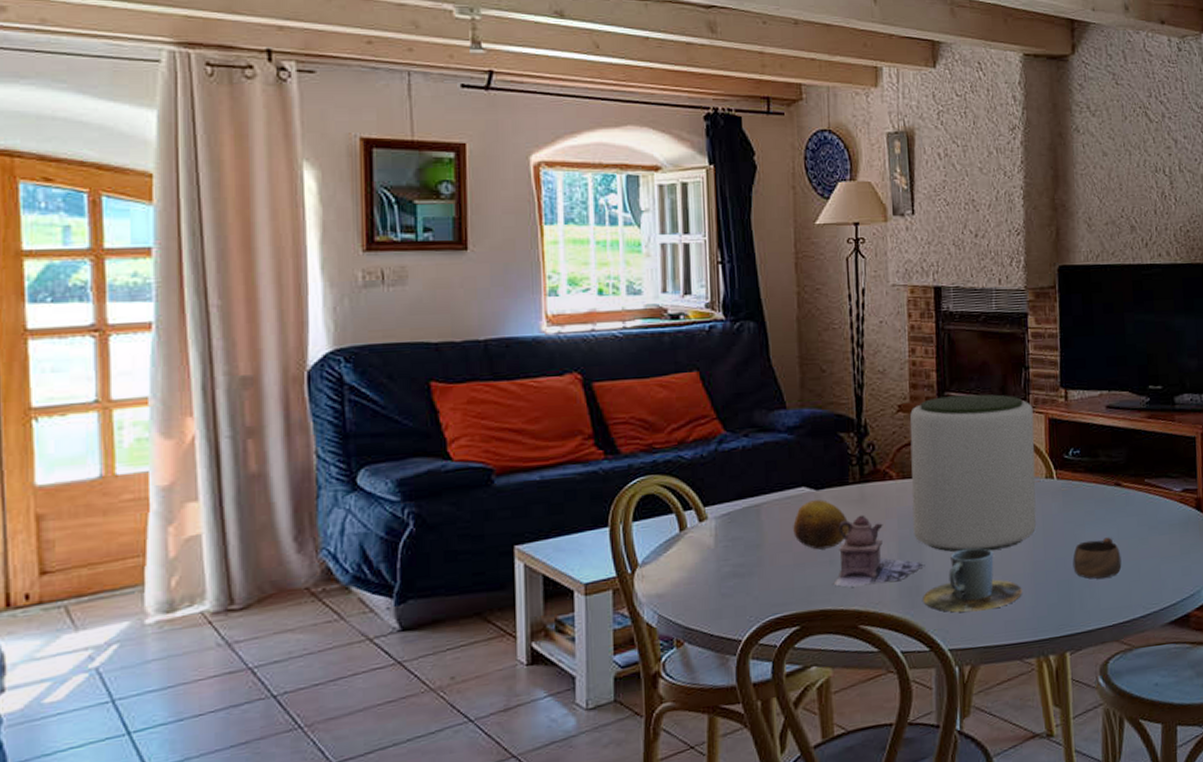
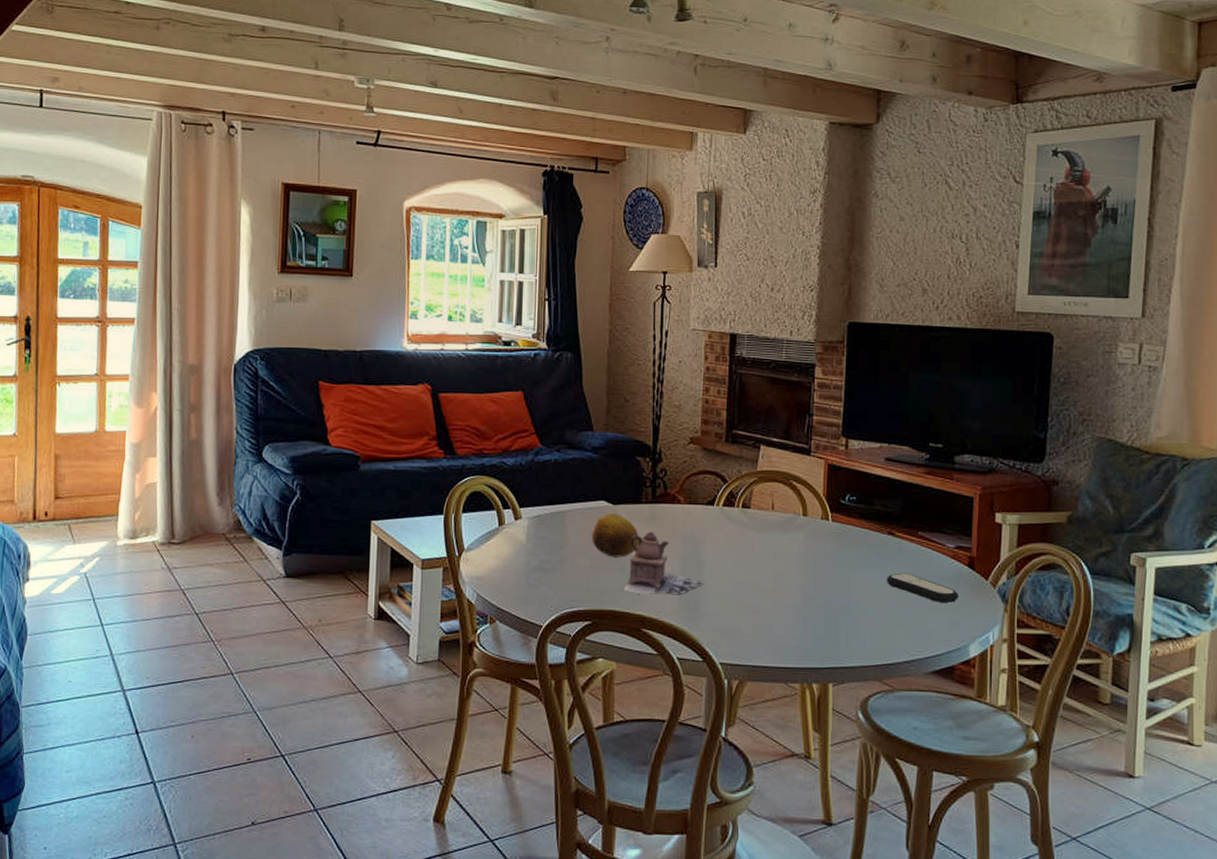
plant pot: present [910,394,1037,552] -> none [696,434,814,579]
cup: present [923,547,1023,613] -> none [700,574,792,633]
cup: present [1073,537,1122,579] -> none [841,582,889,620]
remote control: none [1117,523,1190,550] -> present [887,572,960,603]

